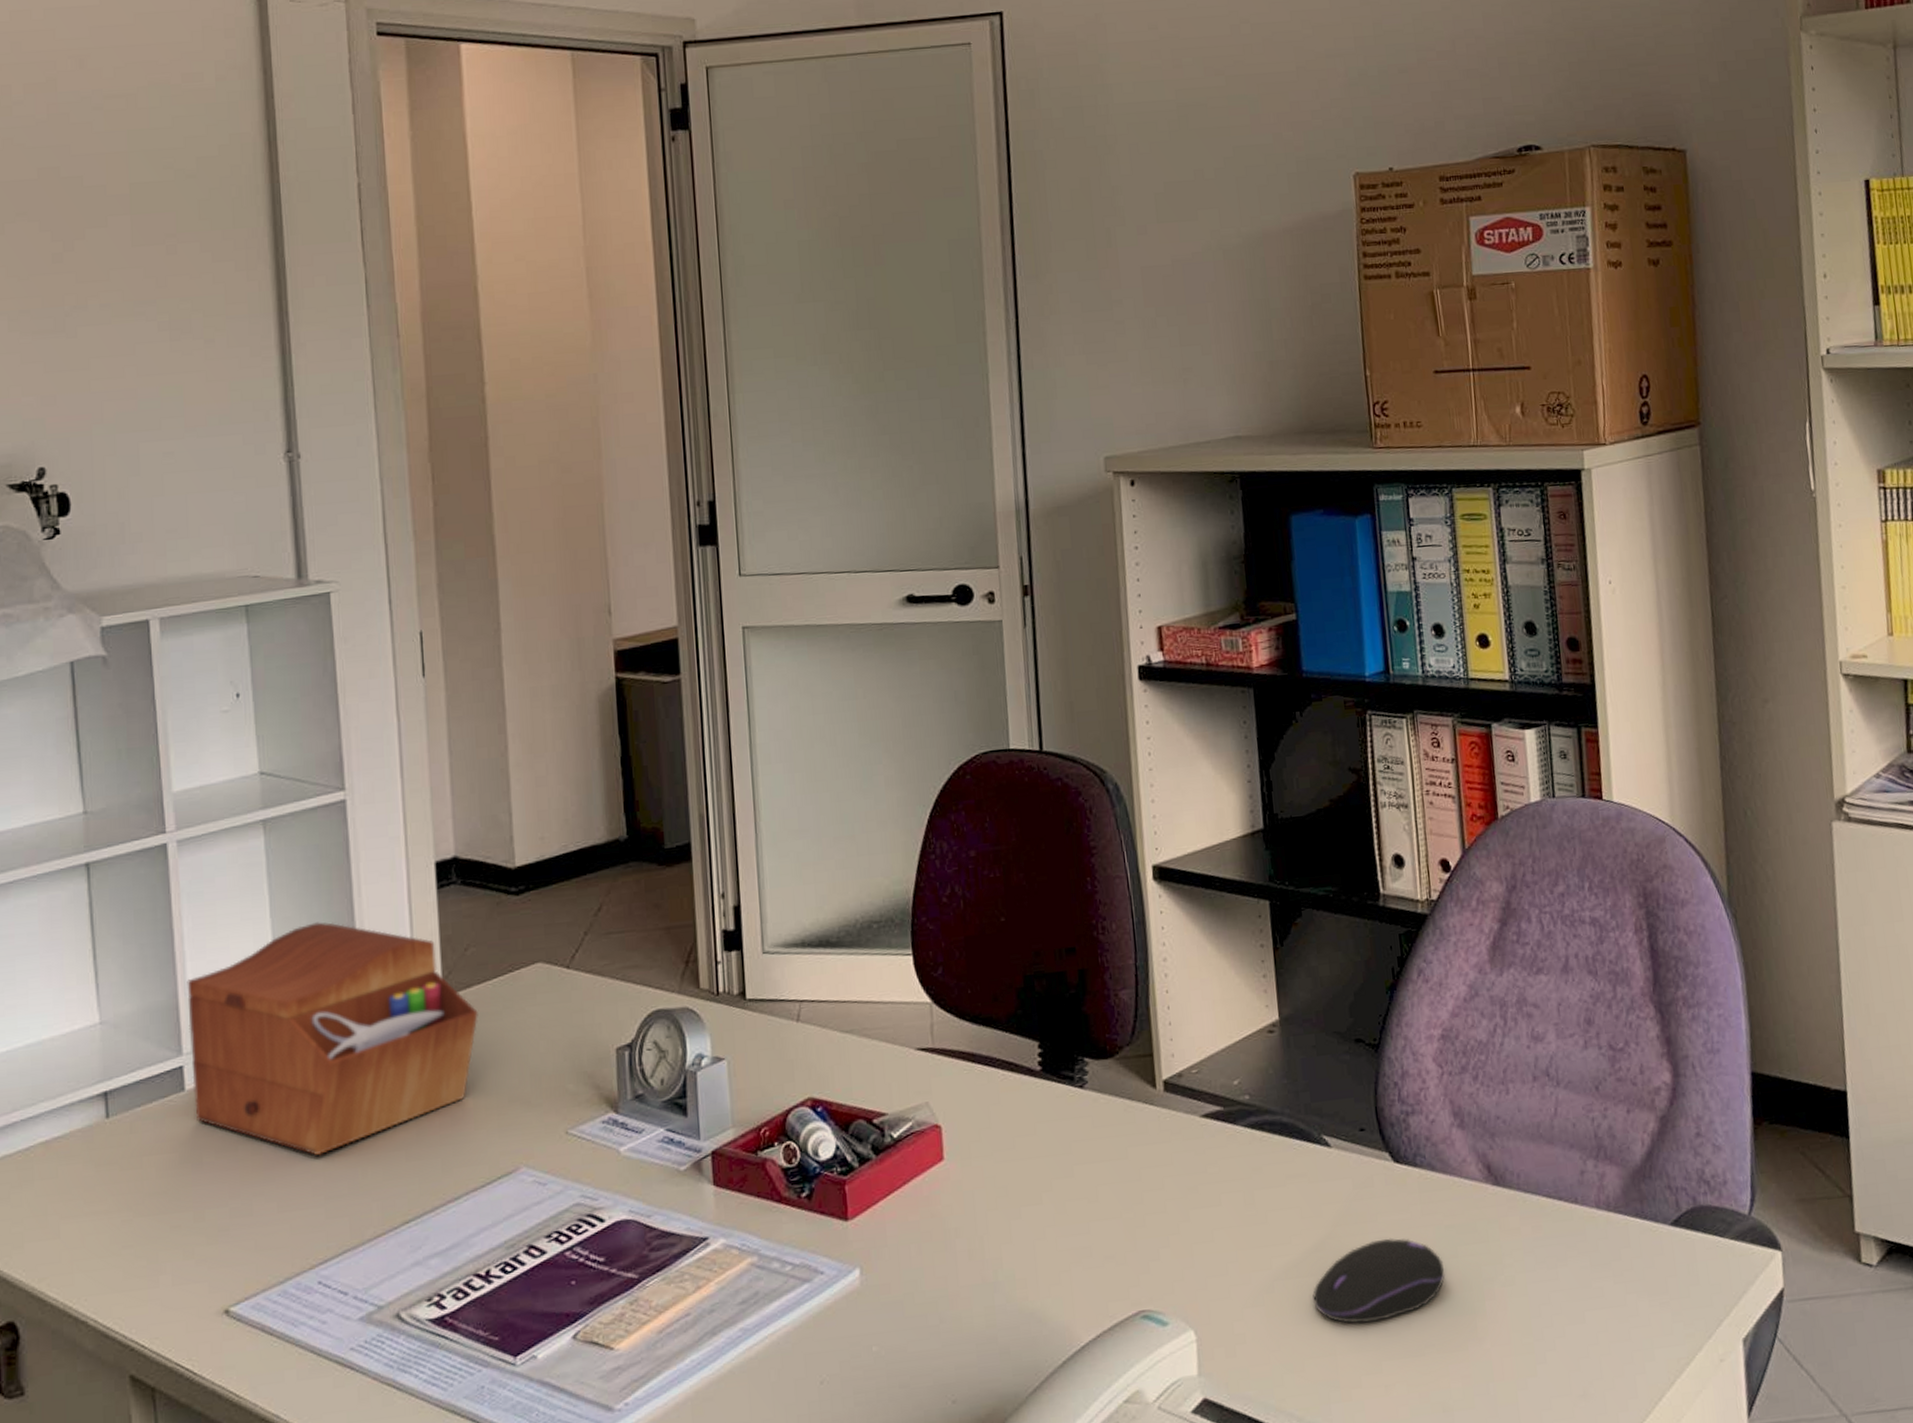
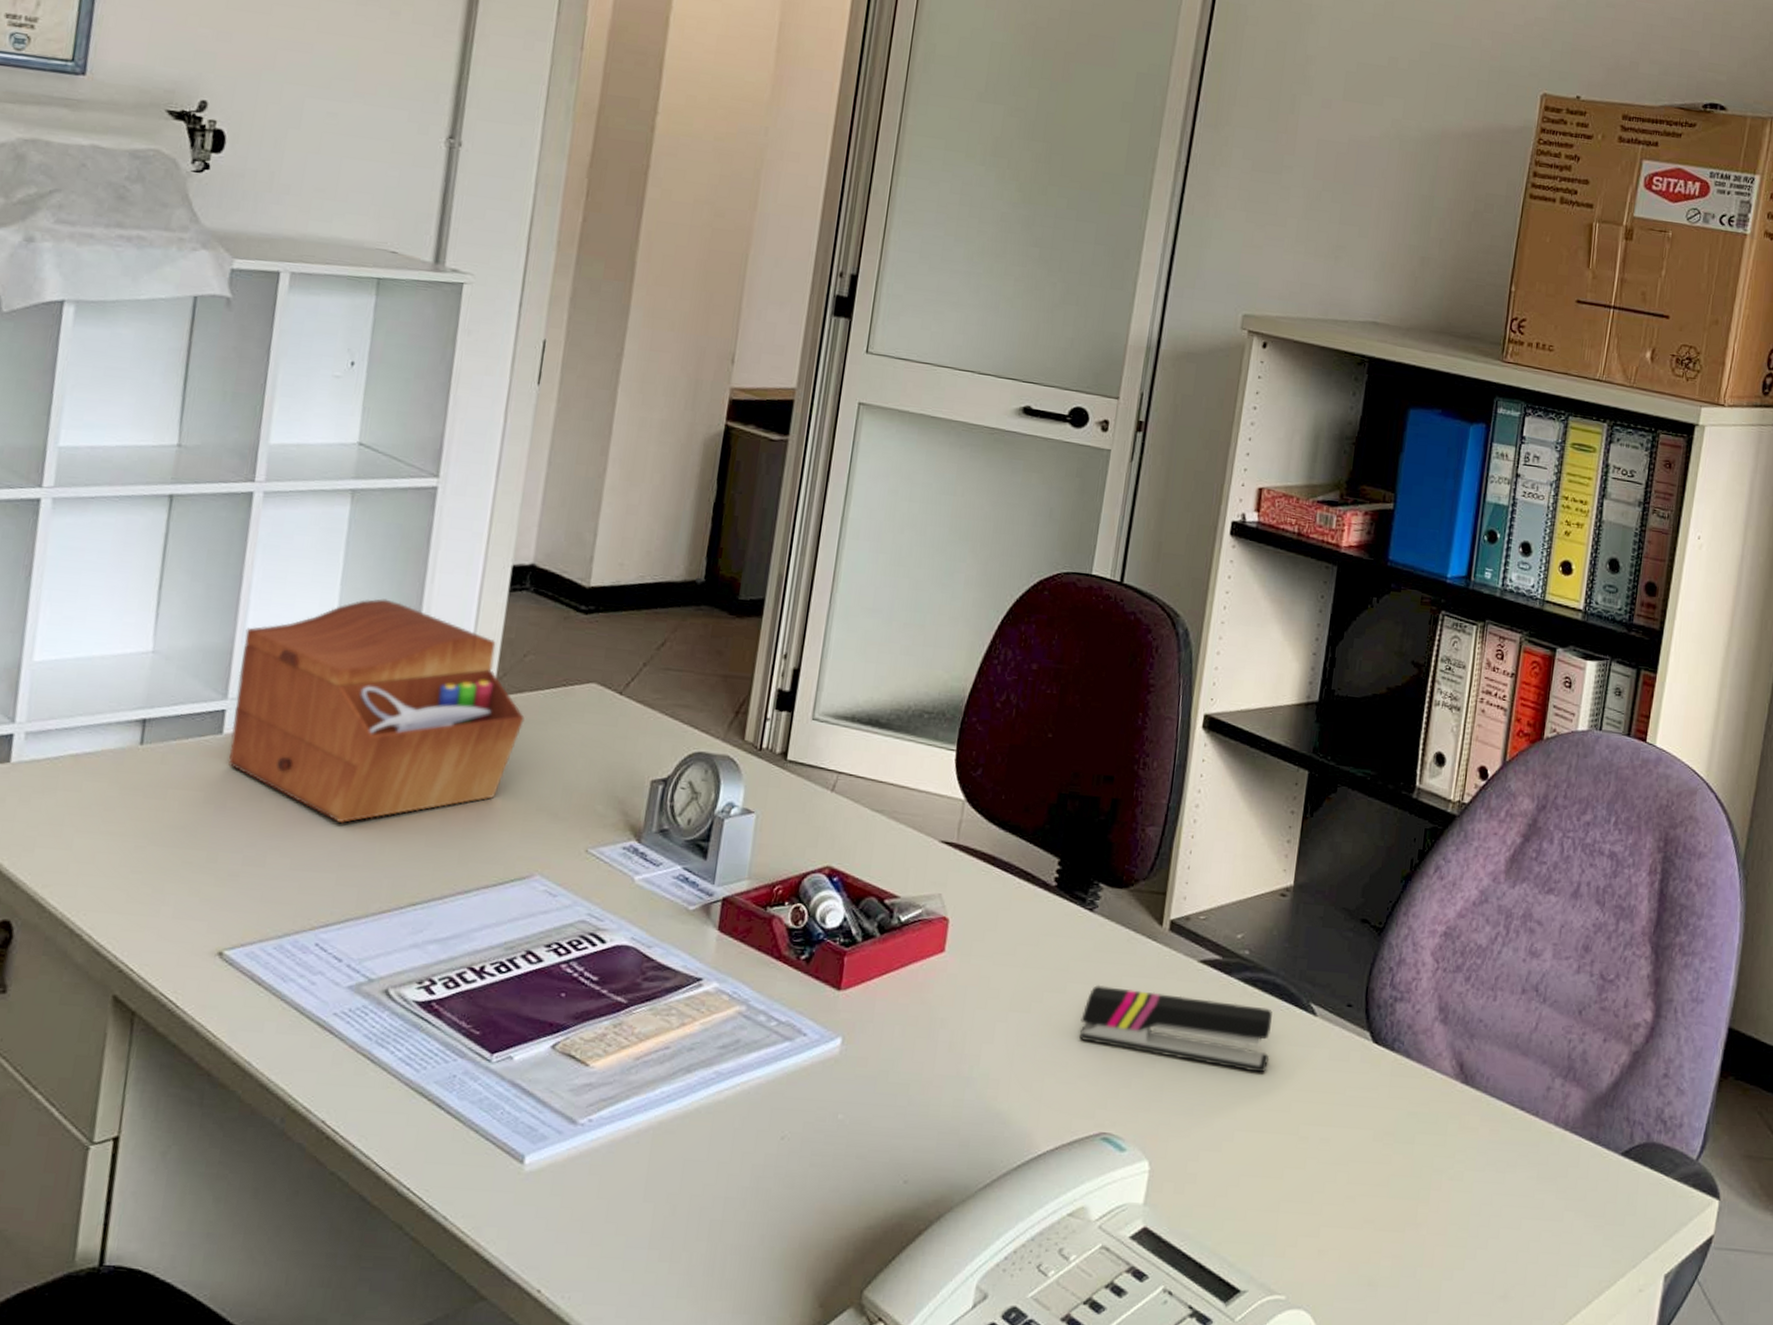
stapler: none [1094,1149,1293,1222] -> present [1080,984,1272,1073]
computer mouse: present [1313,1238,1446,1323] -> none [1268,1112,1399,1189]

